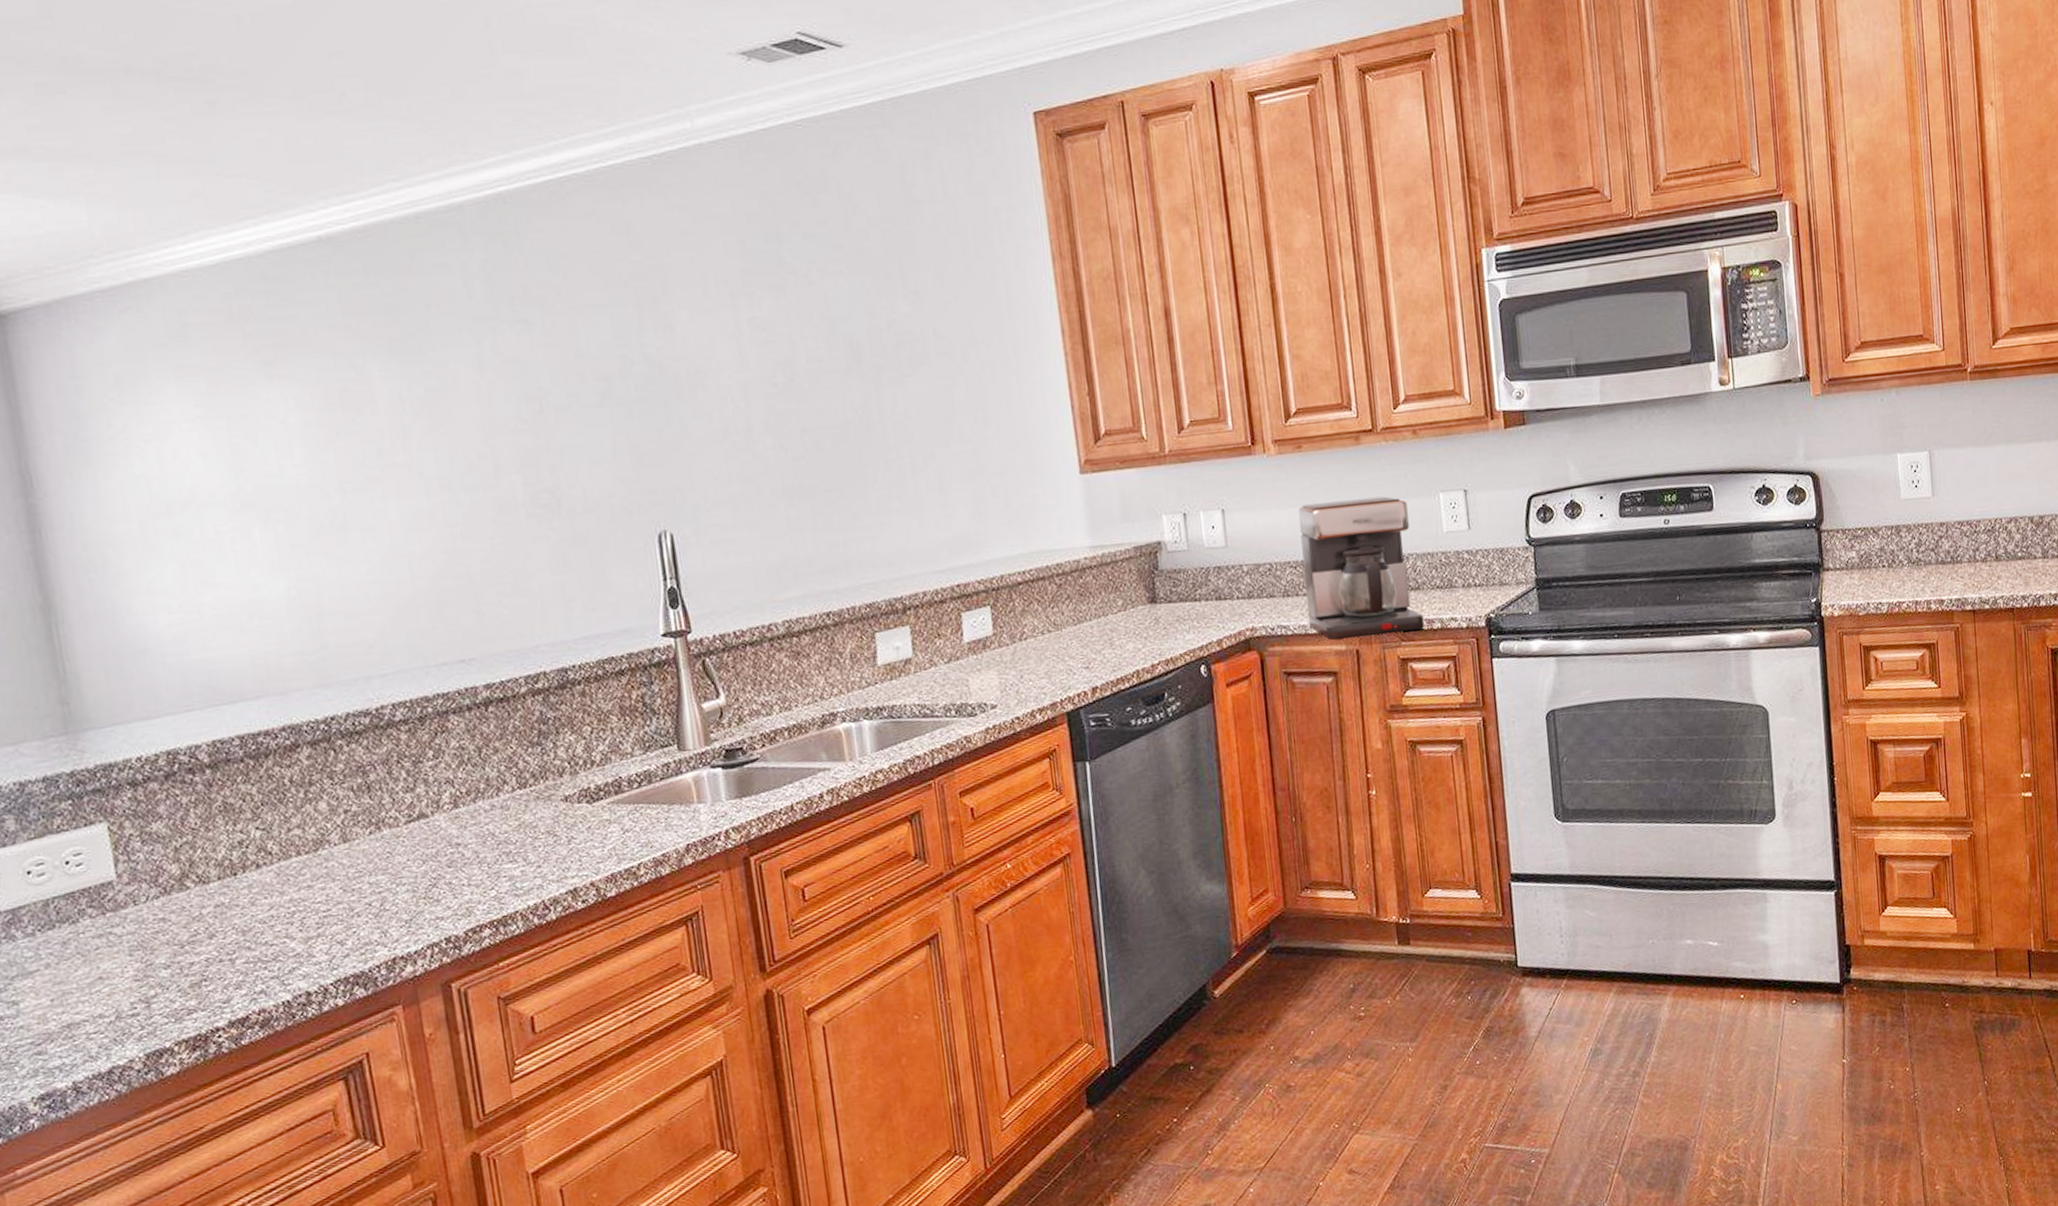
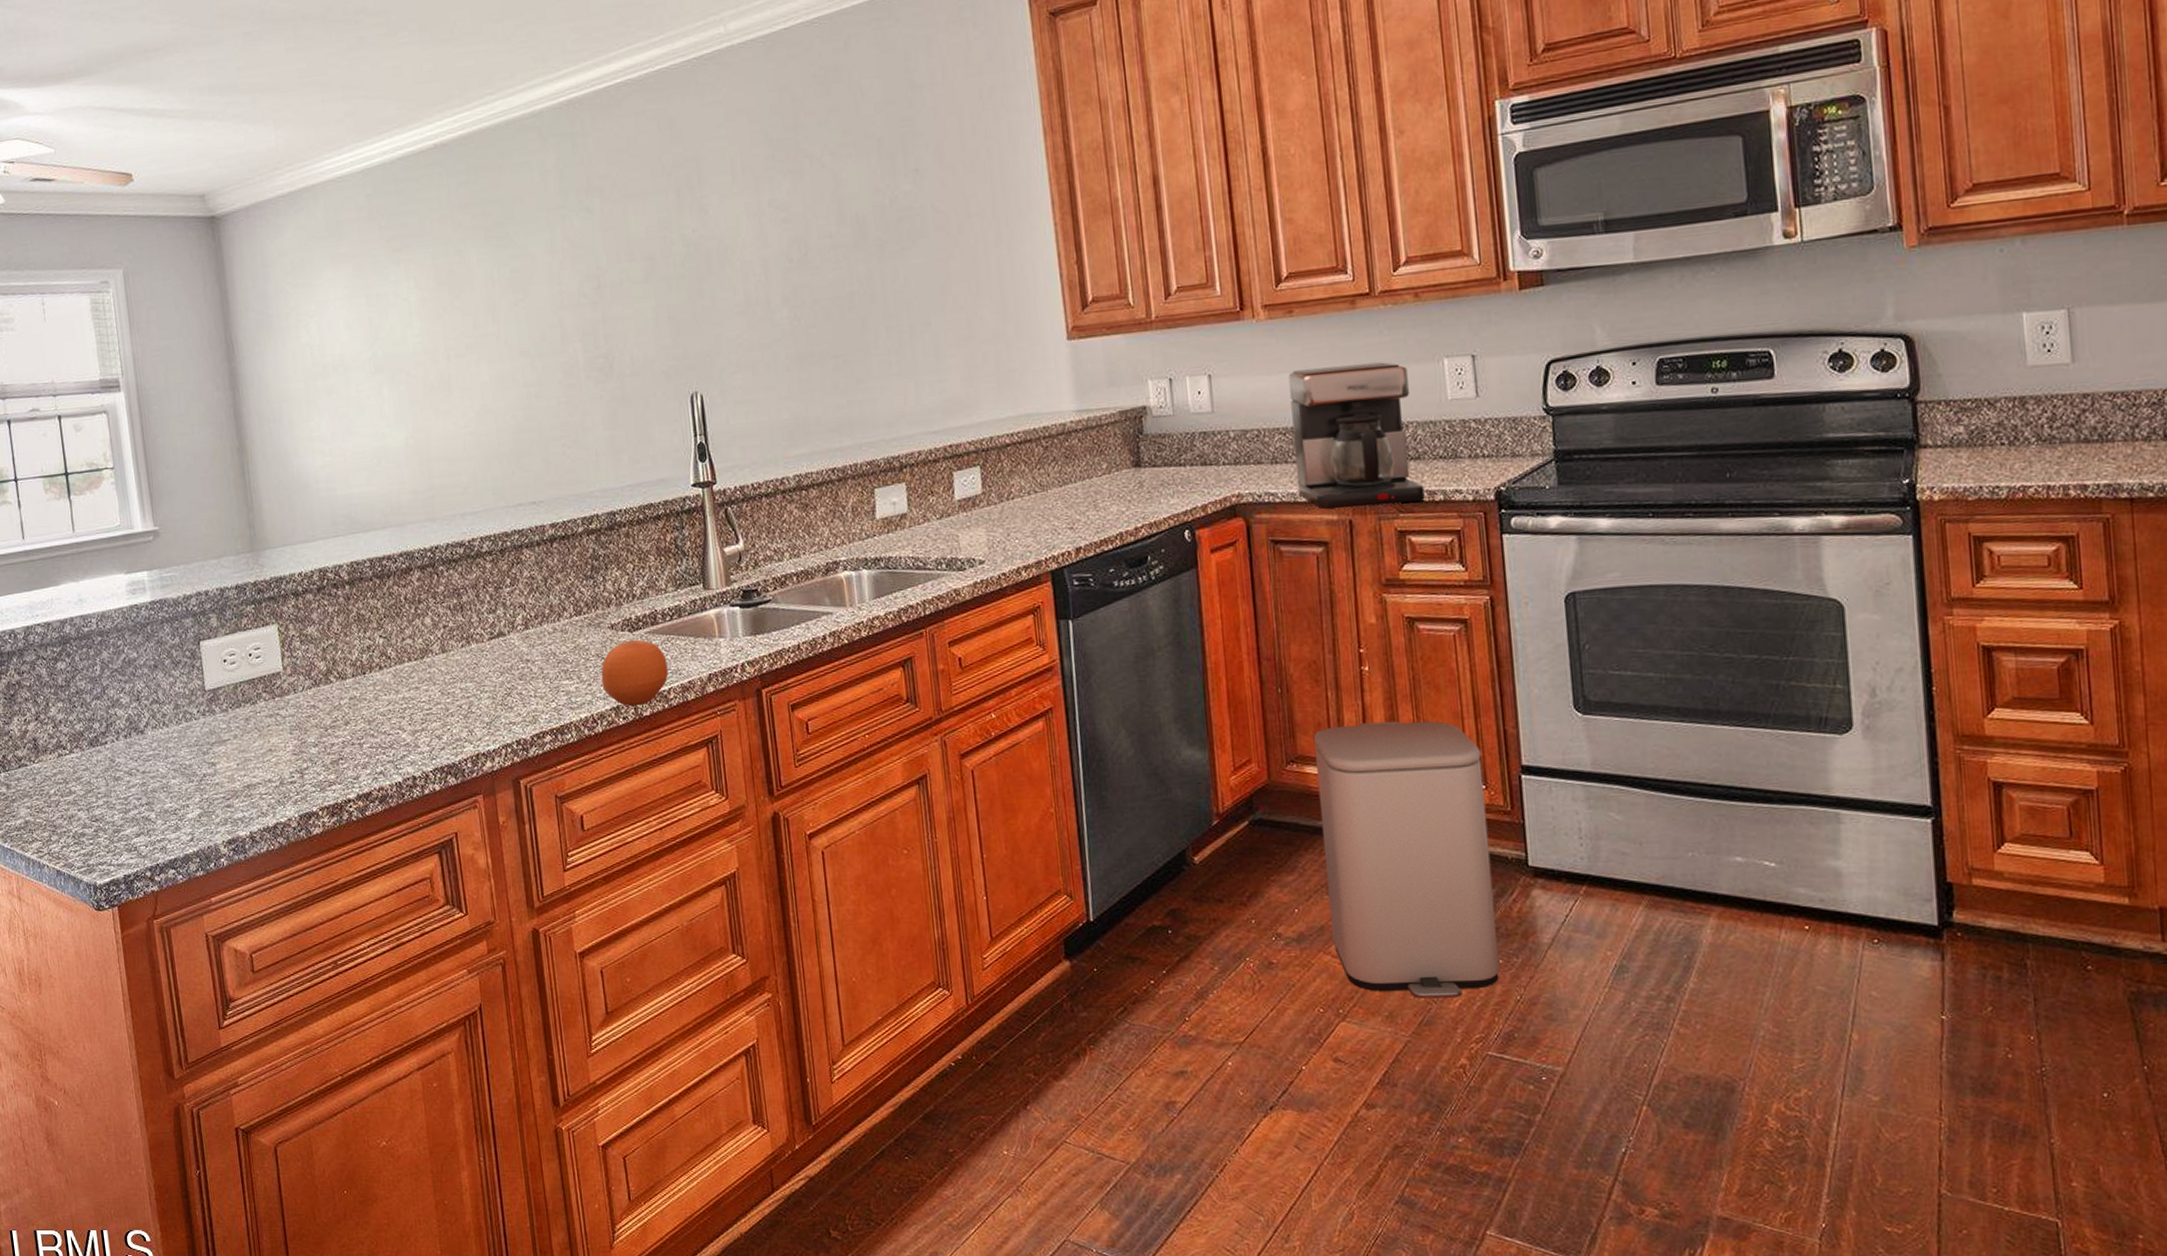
fruit: none [553,811,638,888] -> present [601,639,669,707]
pedal bin: none [1325,838,1495,1103] -> present [1313,720,1500,999]

